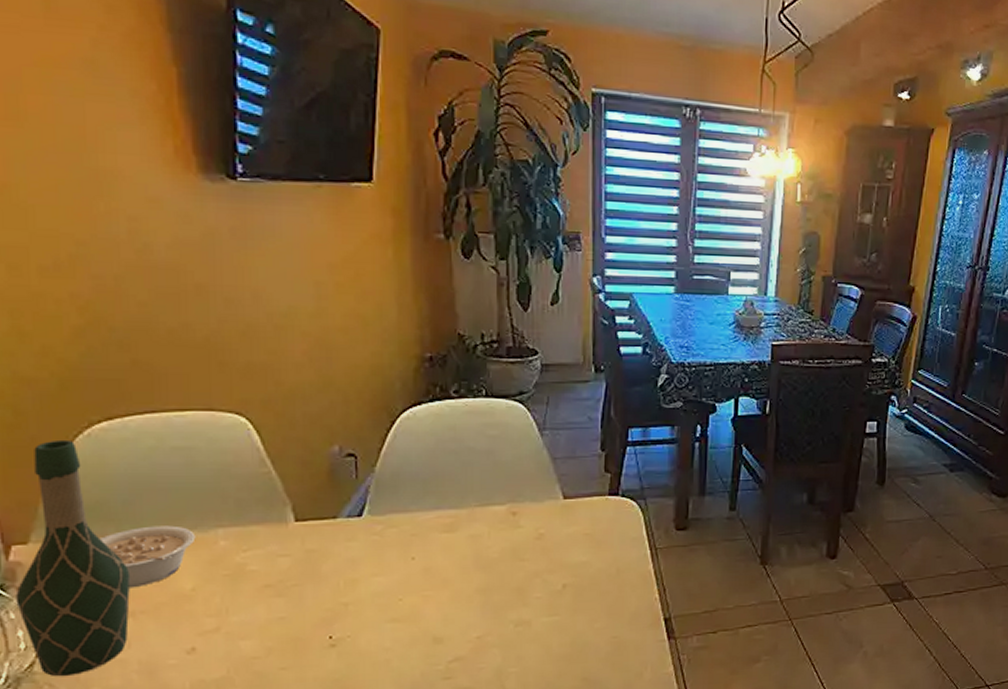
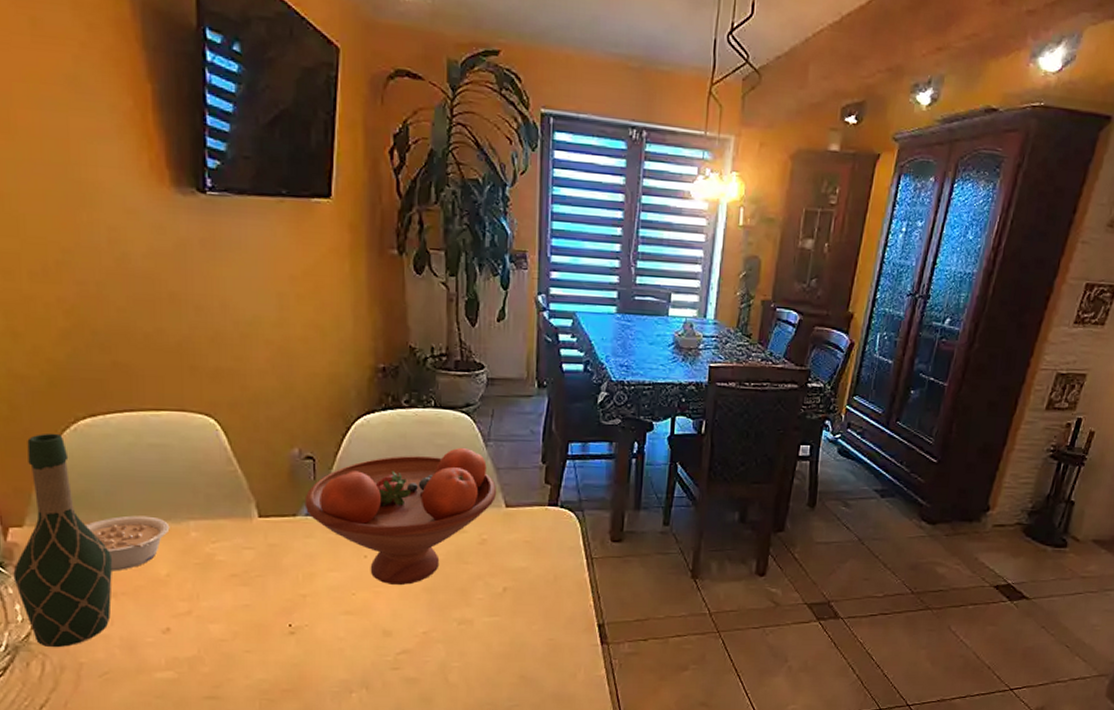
fruit bowl: none [346,437,554,588] -> present [305,447,497,586]

